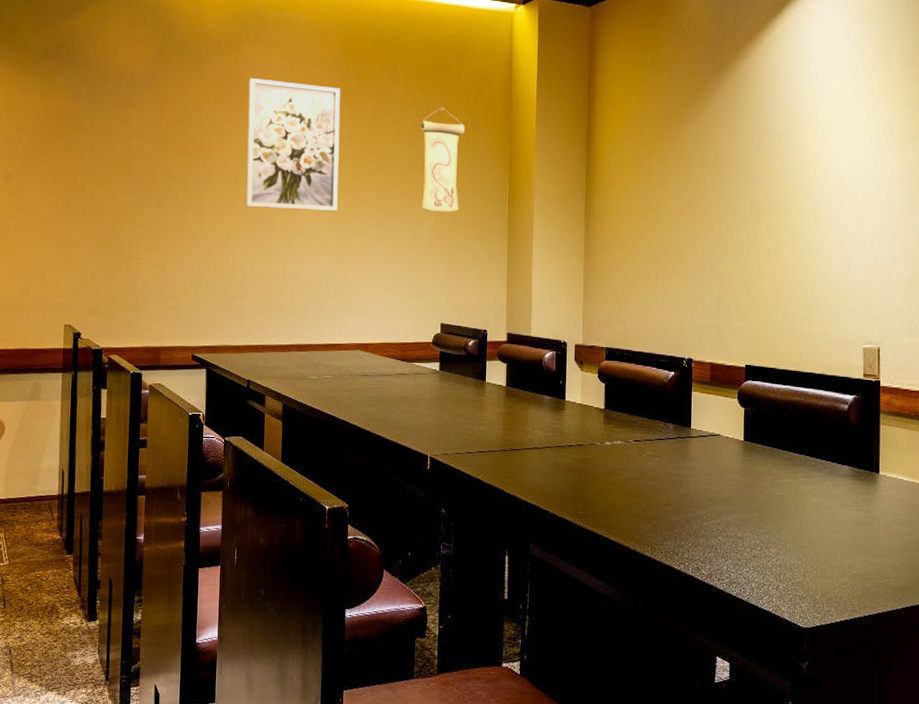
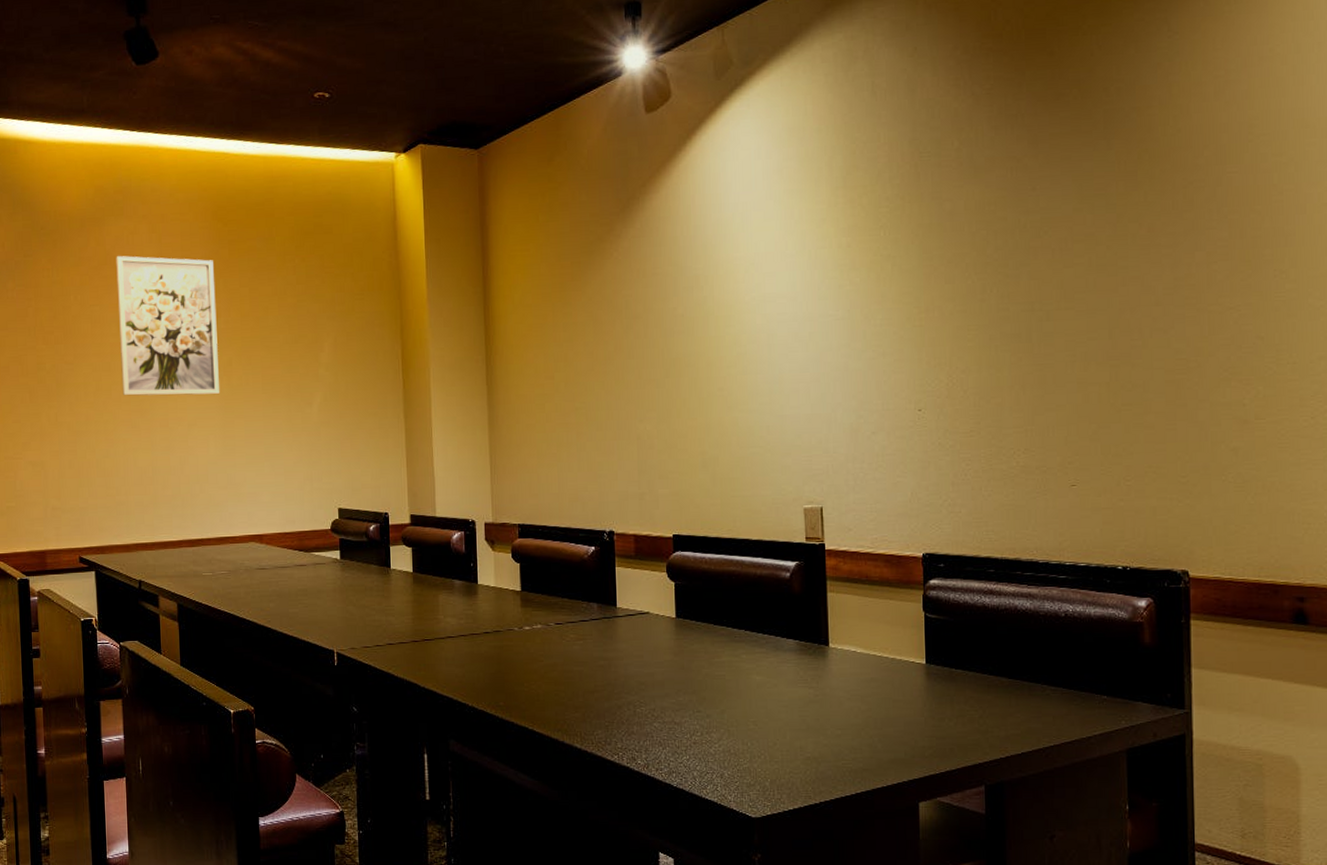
wall scroll: present [420,107,466,213] -> none [301,272,351,388]

